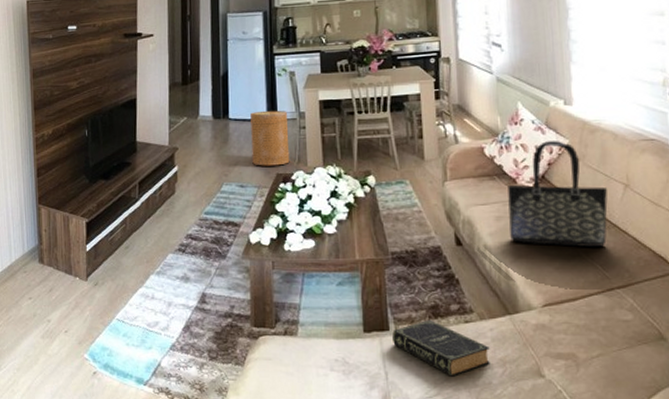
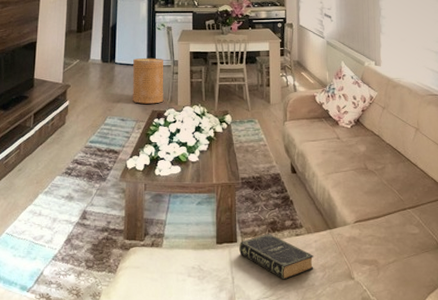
tote bag: present [508,141,608,247] -> none [332,93,404,176]

